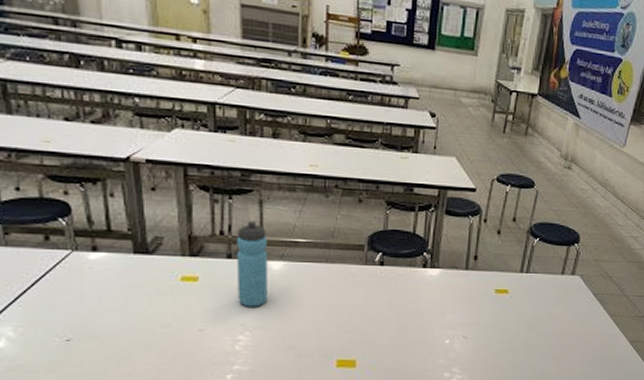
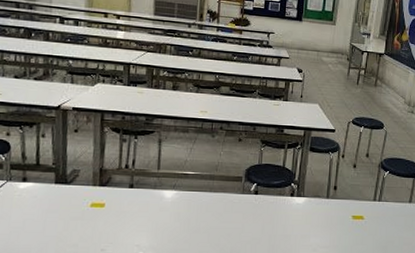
water bottle: present [236,221,268,307] -> none [135,156,164,230]

